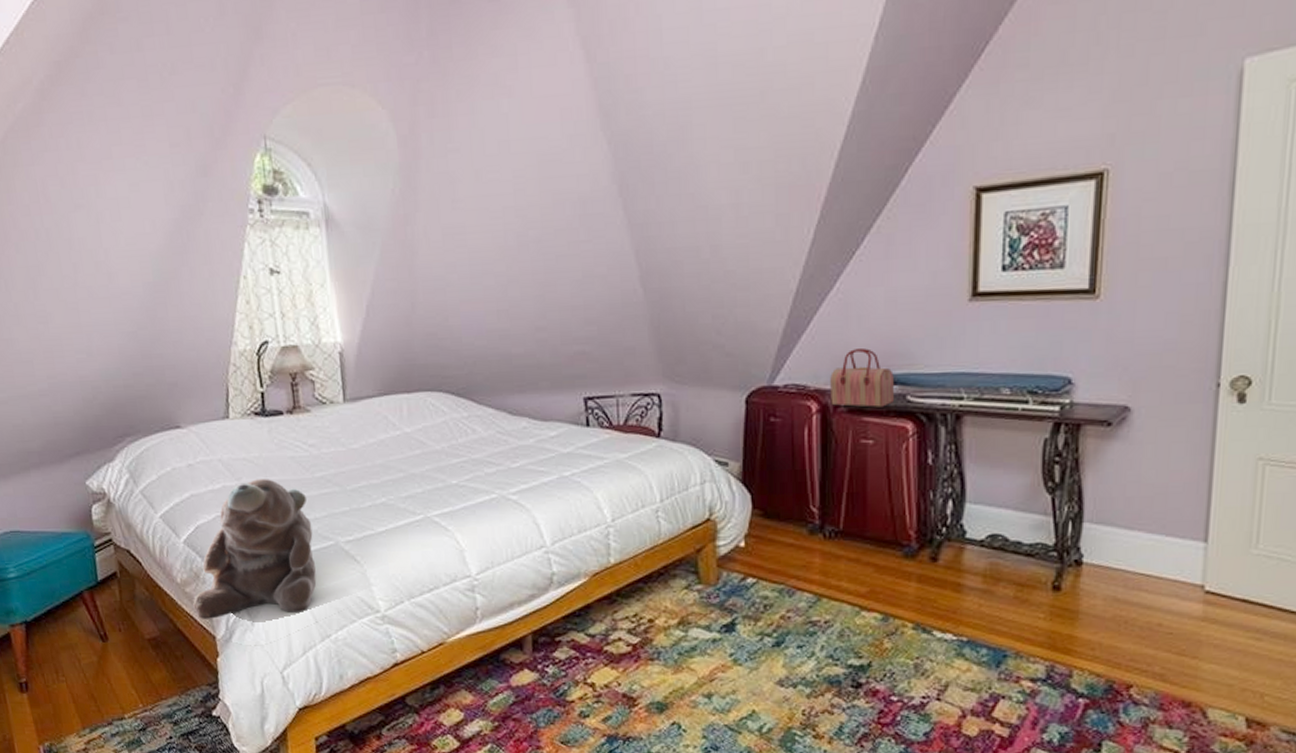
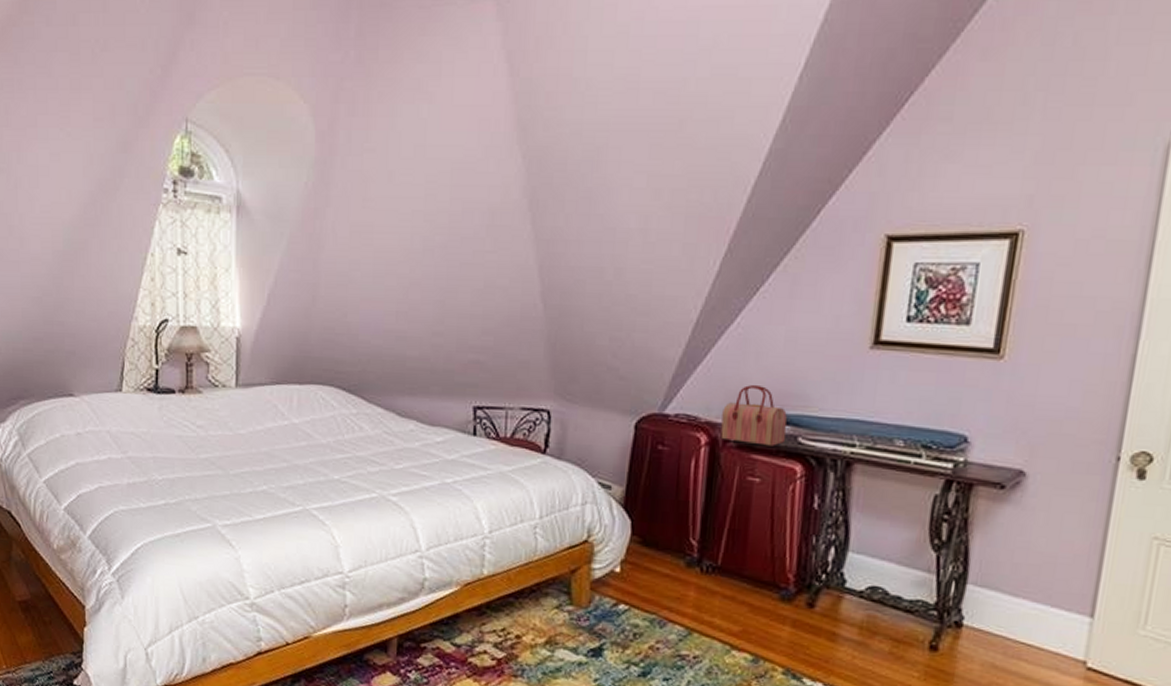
stuffed animal: present [193,479,317,619] -> none [67,454,191,591]

